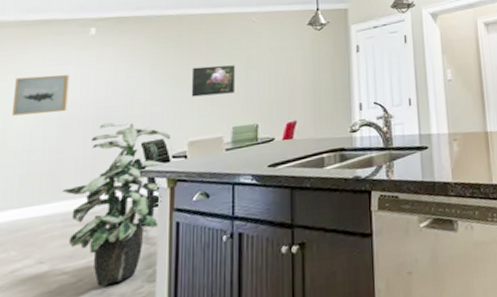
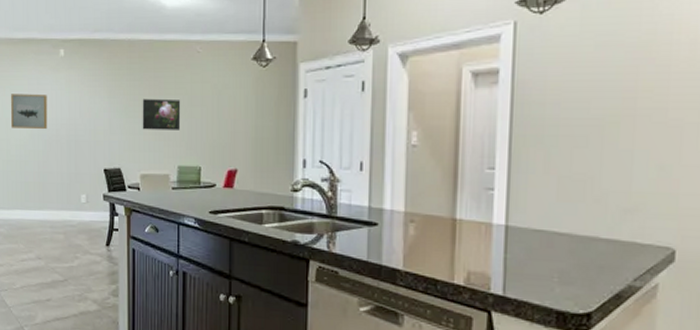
indoor plant: present [61,121,170,286] -> none [48,145,126,290]

